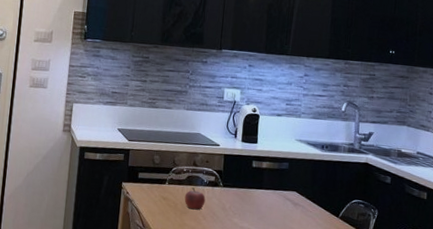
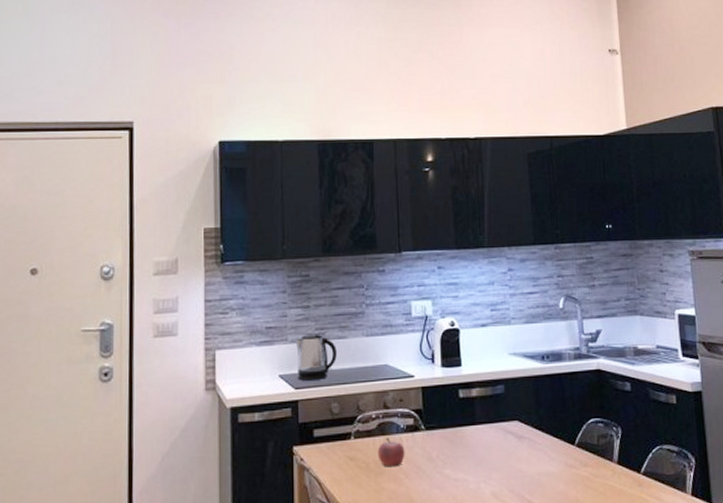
kettle: none [132,101,163,137] -> present [295,333,337,381]

